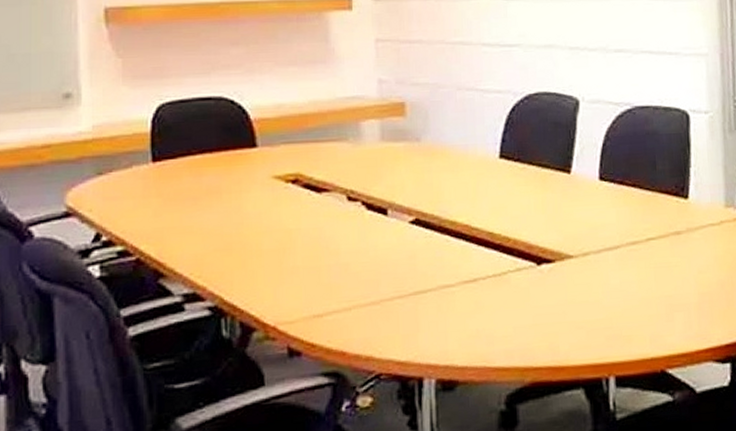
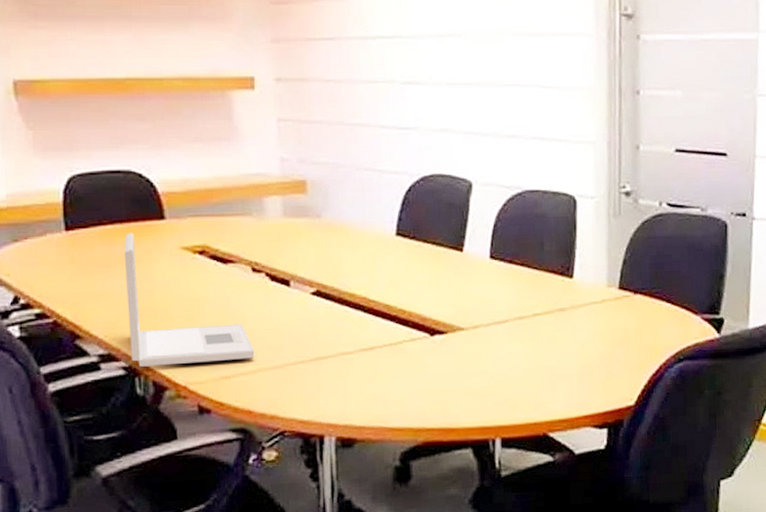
laptop: none [213,162,349,307] -> present [124,233,255,367]

